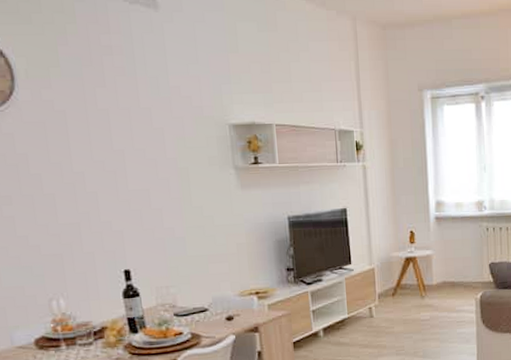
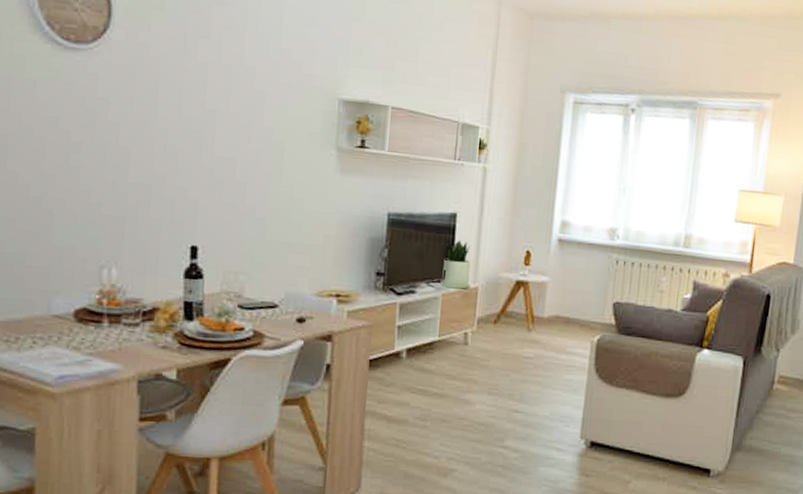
planter: none [342,230,369,273] -> present [440,240,472,290]

